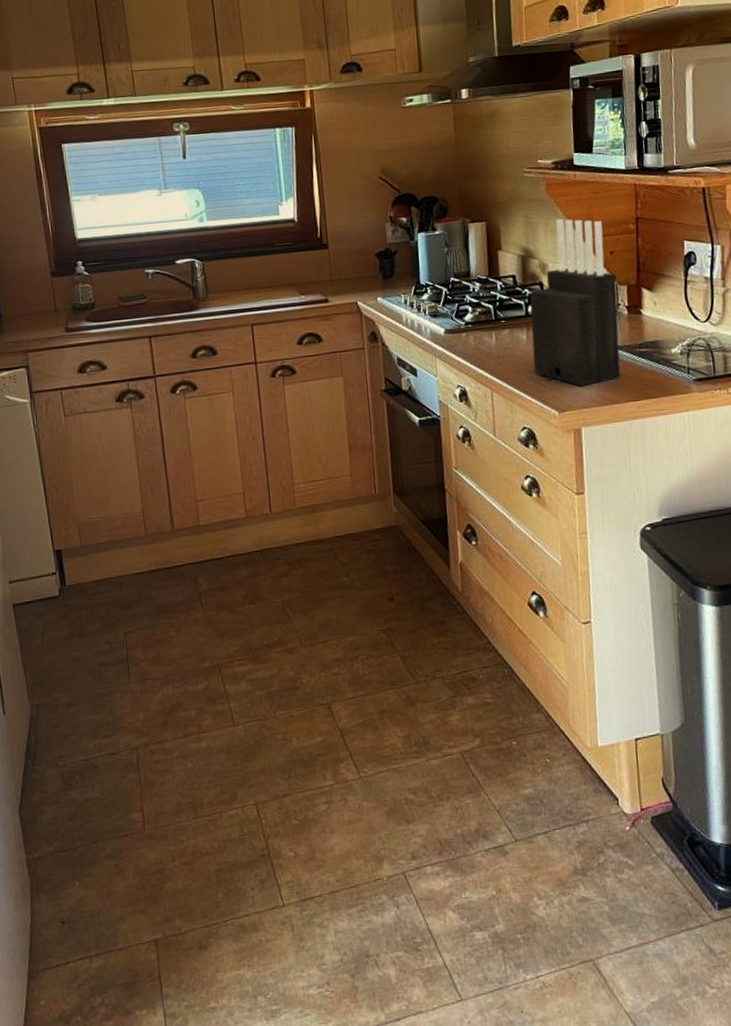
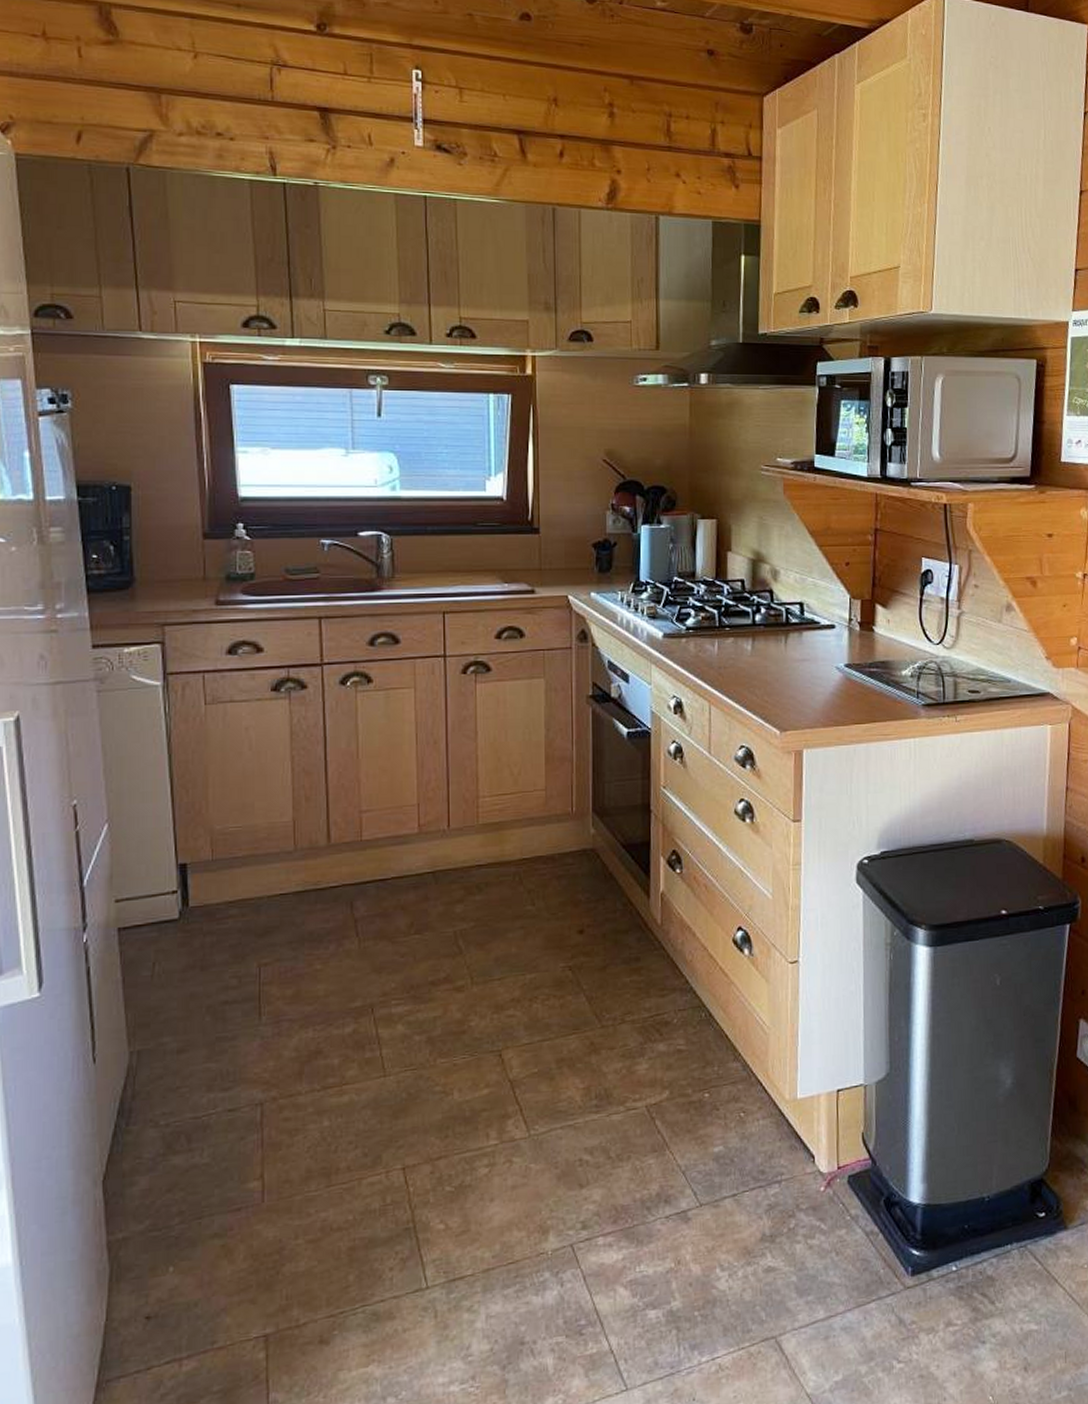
knife block: present [529,218,621,386] -> none [756,523,851,704]

